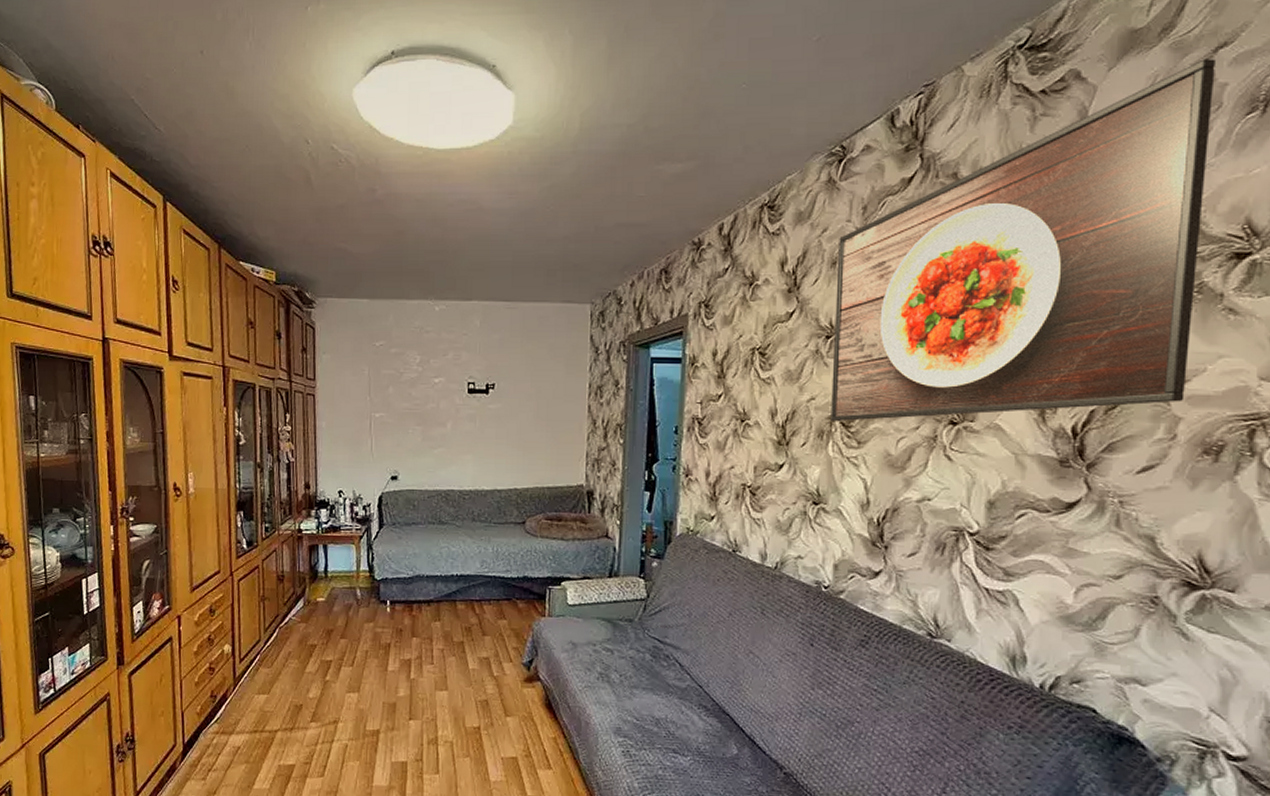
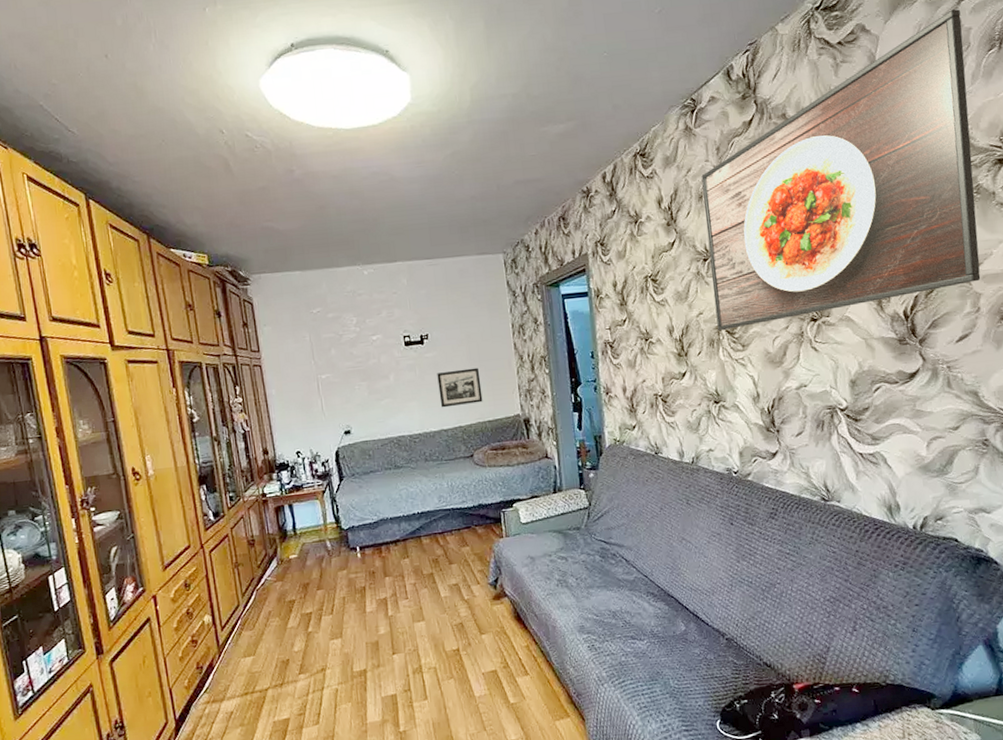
picture frame: none [497,426,546,466] -> present [437,367,483,408]

